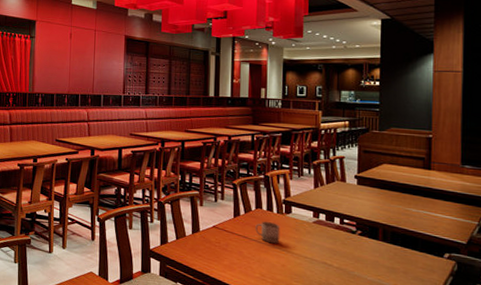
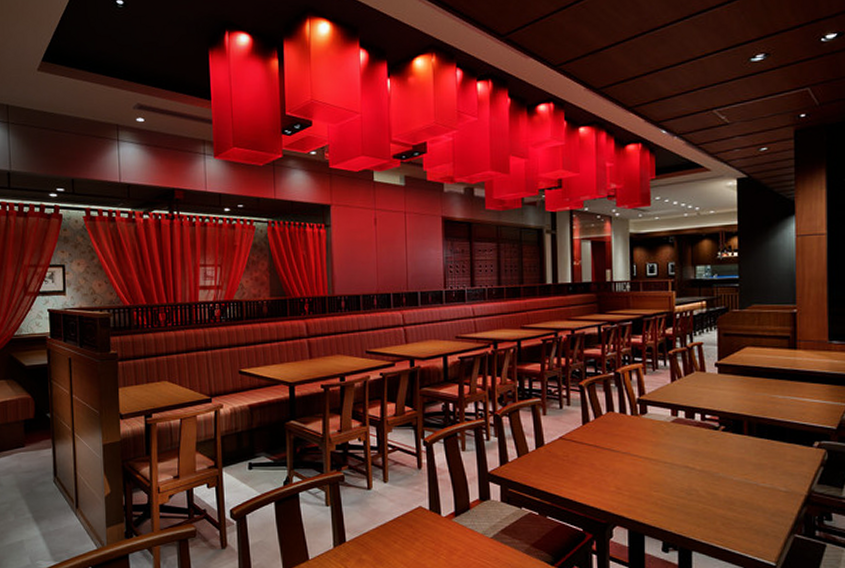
cup: present [255,221,280,244] -> none [607,425,636,451]

